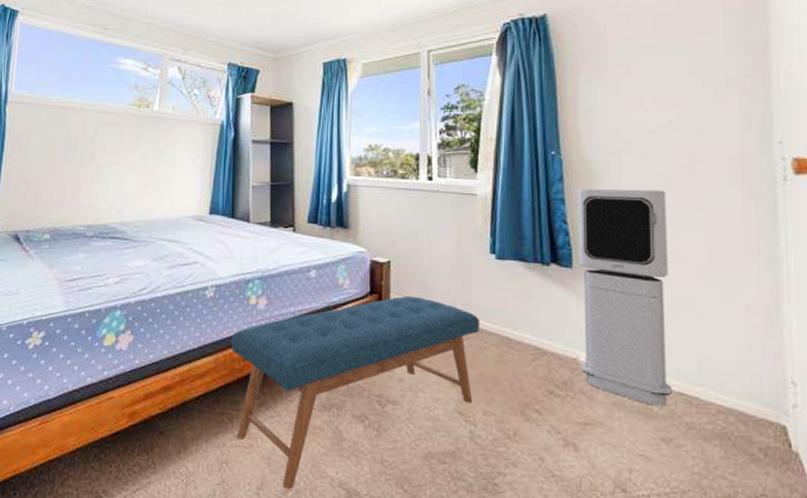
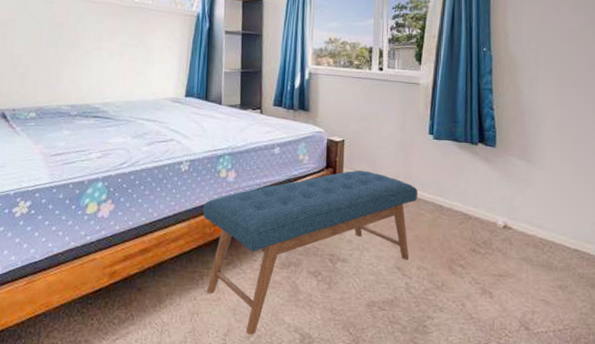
air purifier: present [577,188,673,407] -> none [498,80,574,261]

